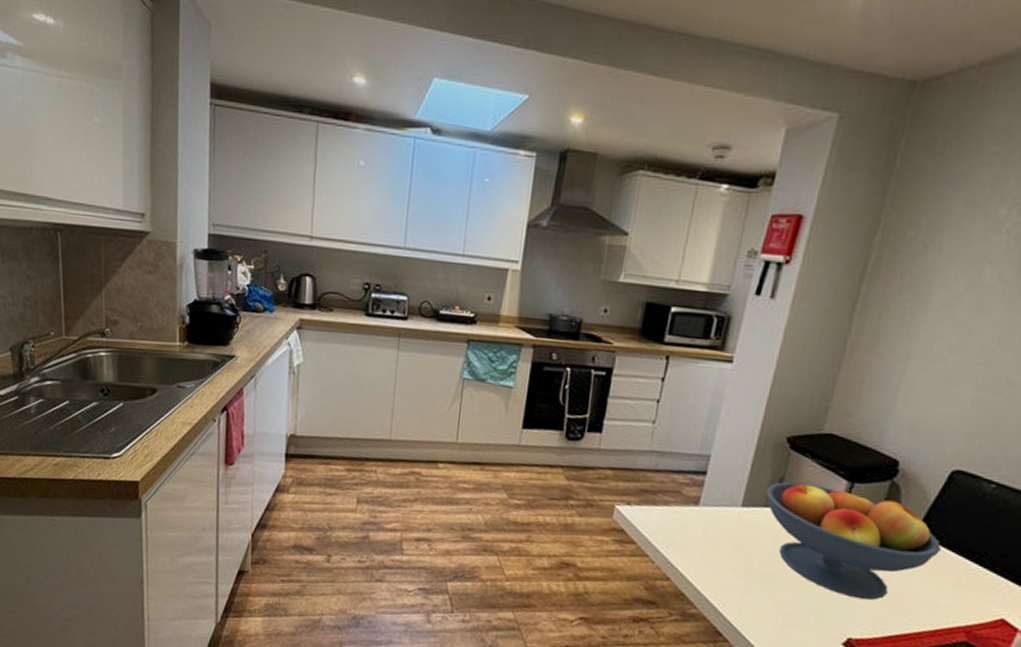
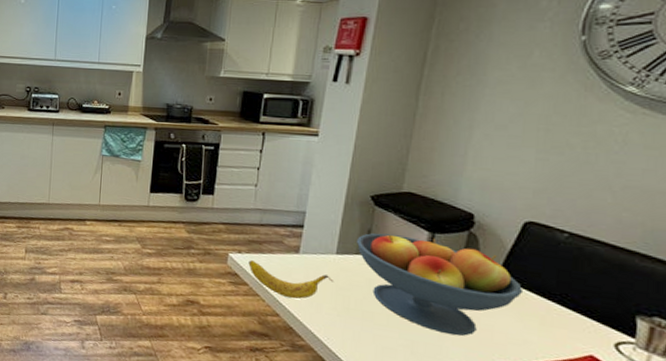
fruit: none [638,514,735,560] -> present [248,260,333,299]

